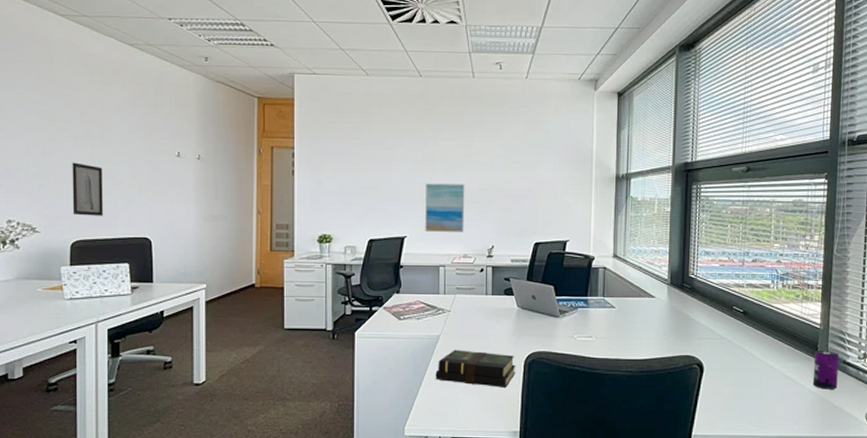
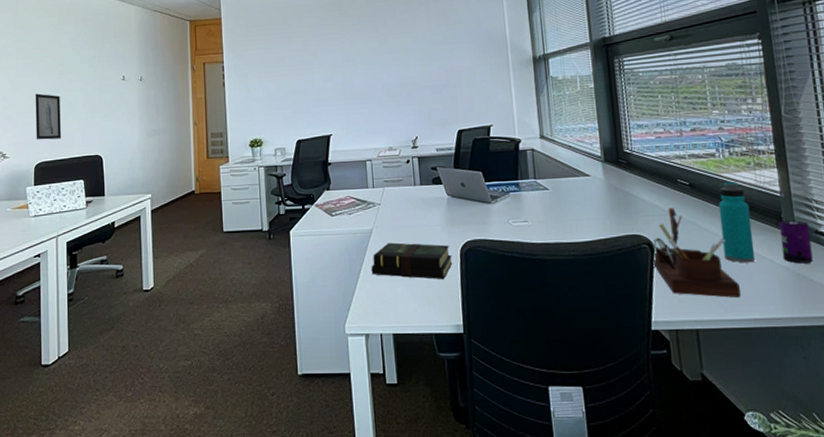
wall art: present [425,183,465,232] -> none [346,80,387,128]
desk organizer: none [699,332,772,417] -> present [652,207,741,298]
water bottle: none [763,311,792,387] -> present [718,181,756,263]

